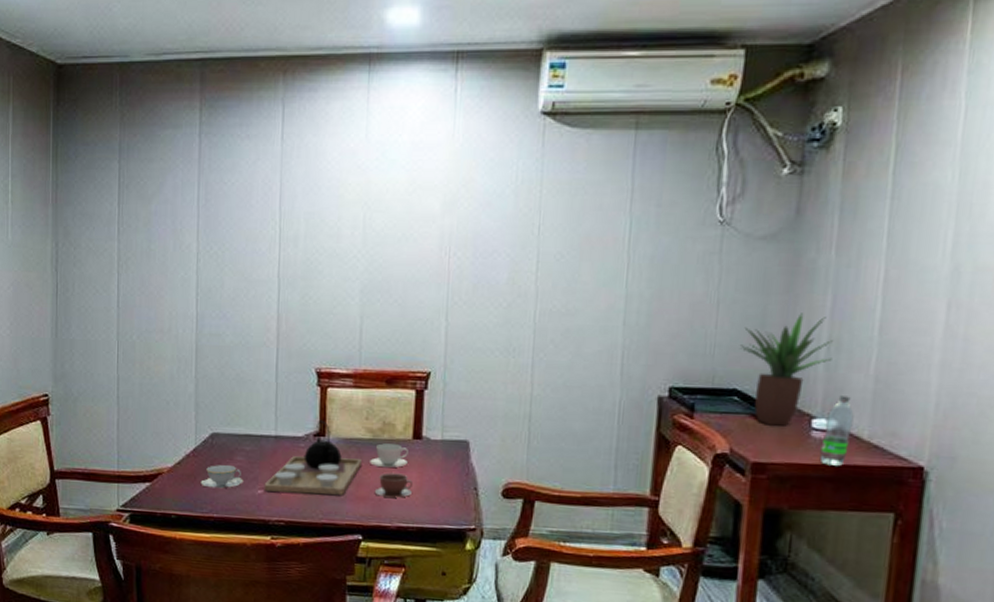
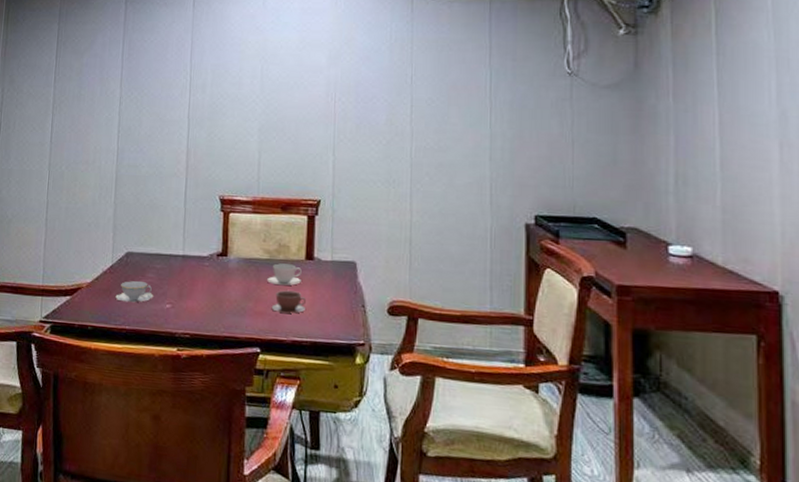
tea set: present [264,421,363,495] -> none [171,242,261,310]
potted plant: present [740,313,833,427] -> none [596,151,681,253]
bottle: present [819,395,854,466] -> none [679,224,707,290]

